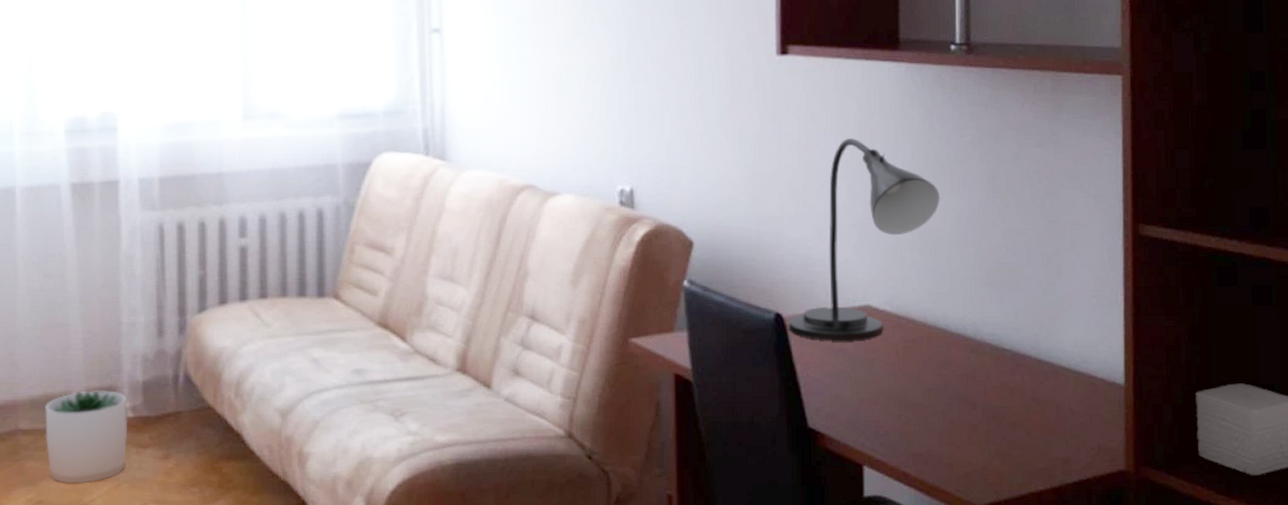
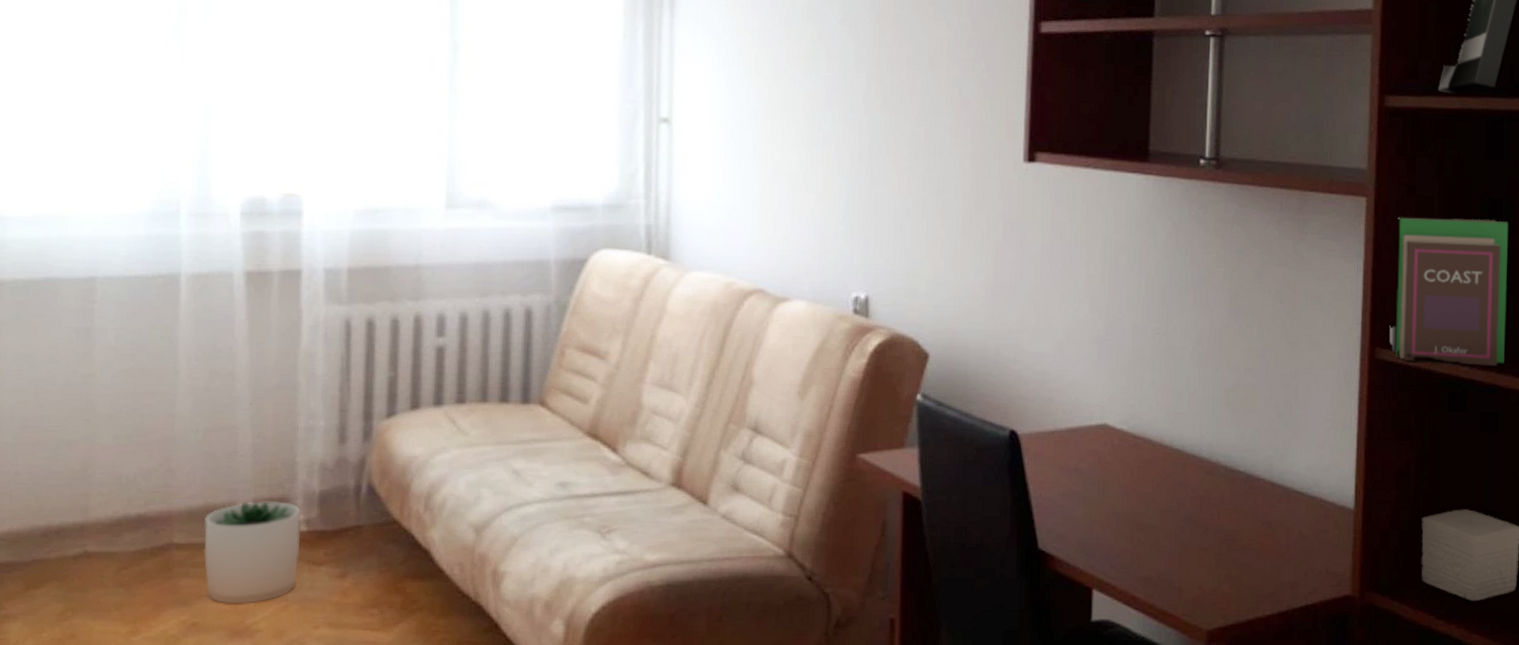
desk lamp: present [788,138,941,340] -> none [1023,251,1183,460]
books: none [1152,93,1275,239] -> present [1389,217,1509,366]

